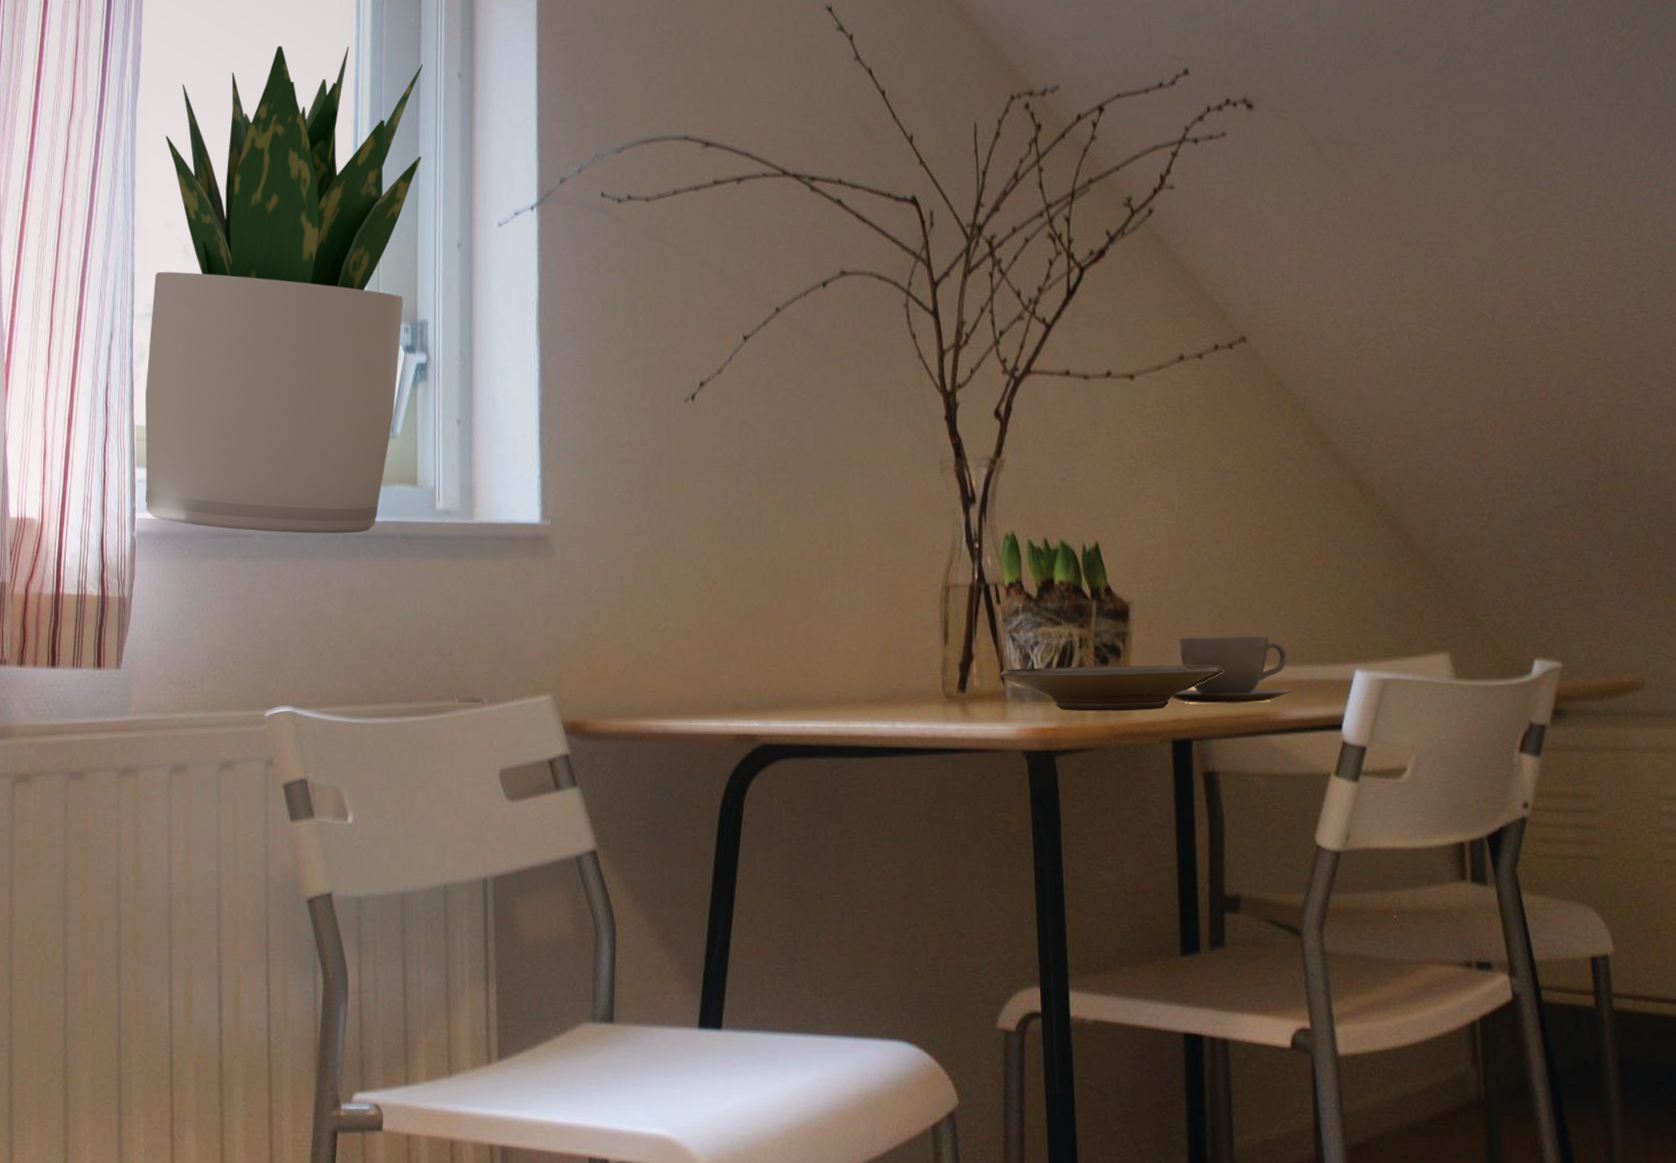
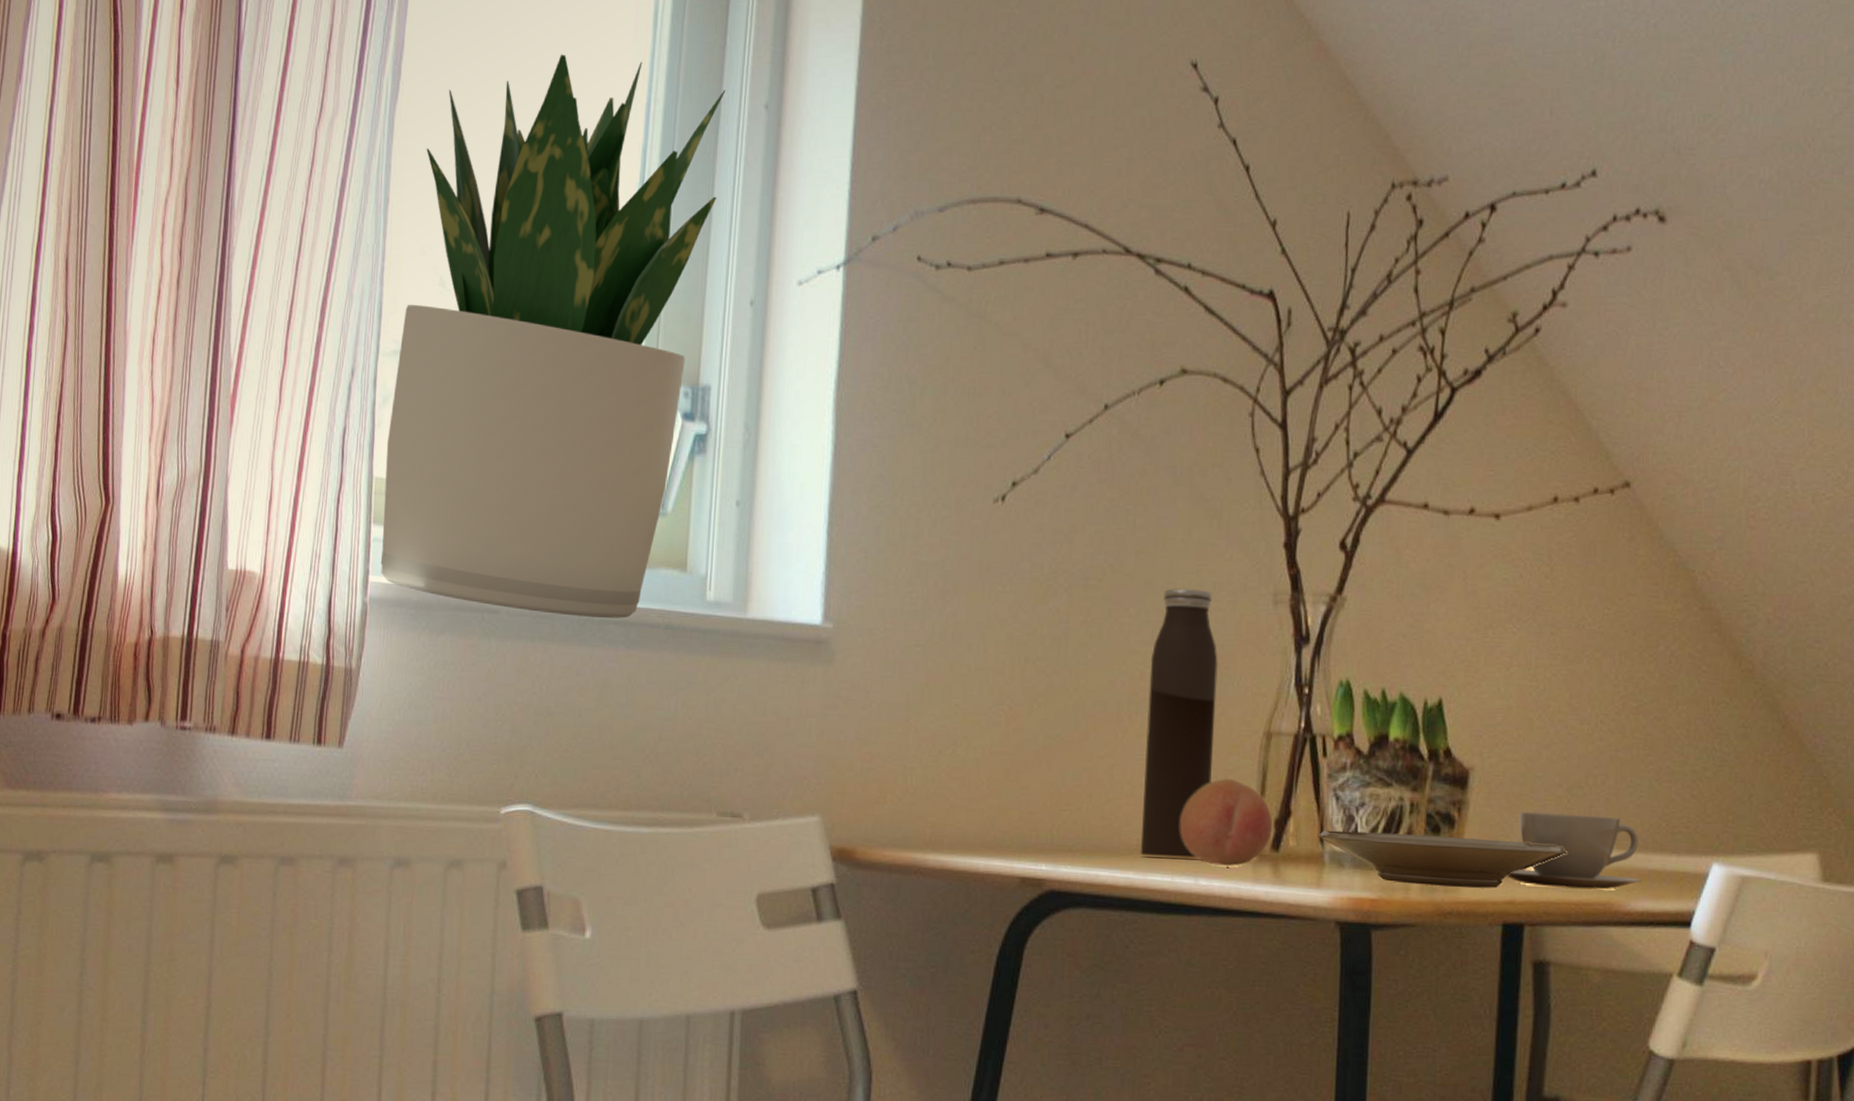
water bottle: none [835,463,899,707] -> present [1140,587,1218,859]
fruit: none [873,629,957,709] -> present [1179,778,1272,866]

